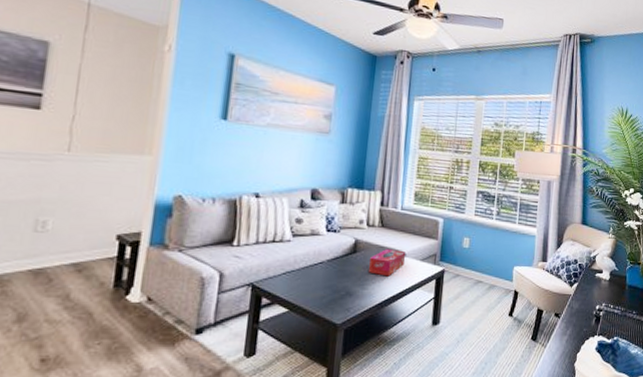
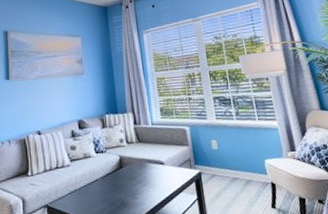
tissue box: present [369,248,405,277] -> none [135,160,164,185]

